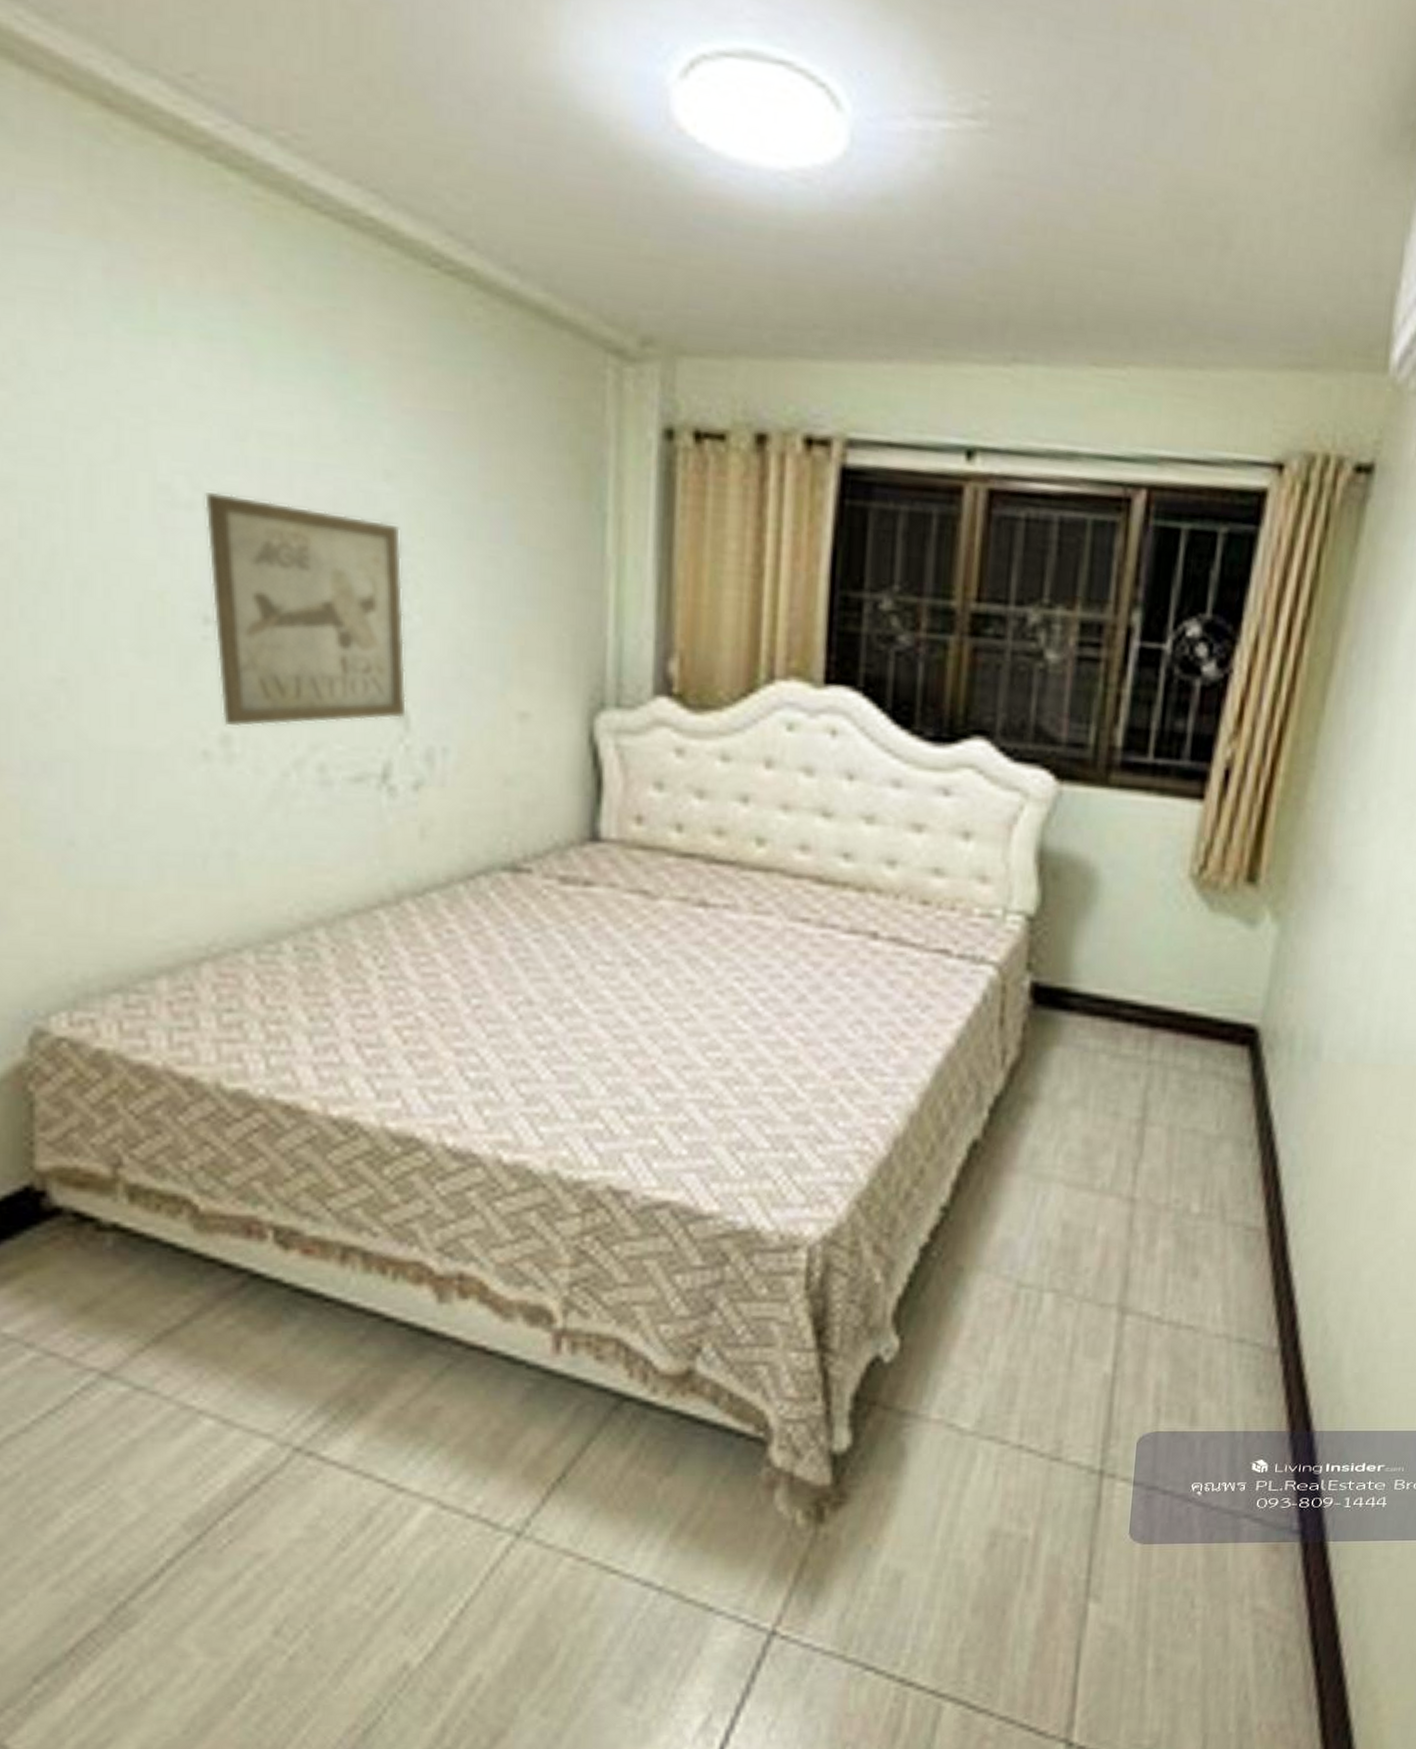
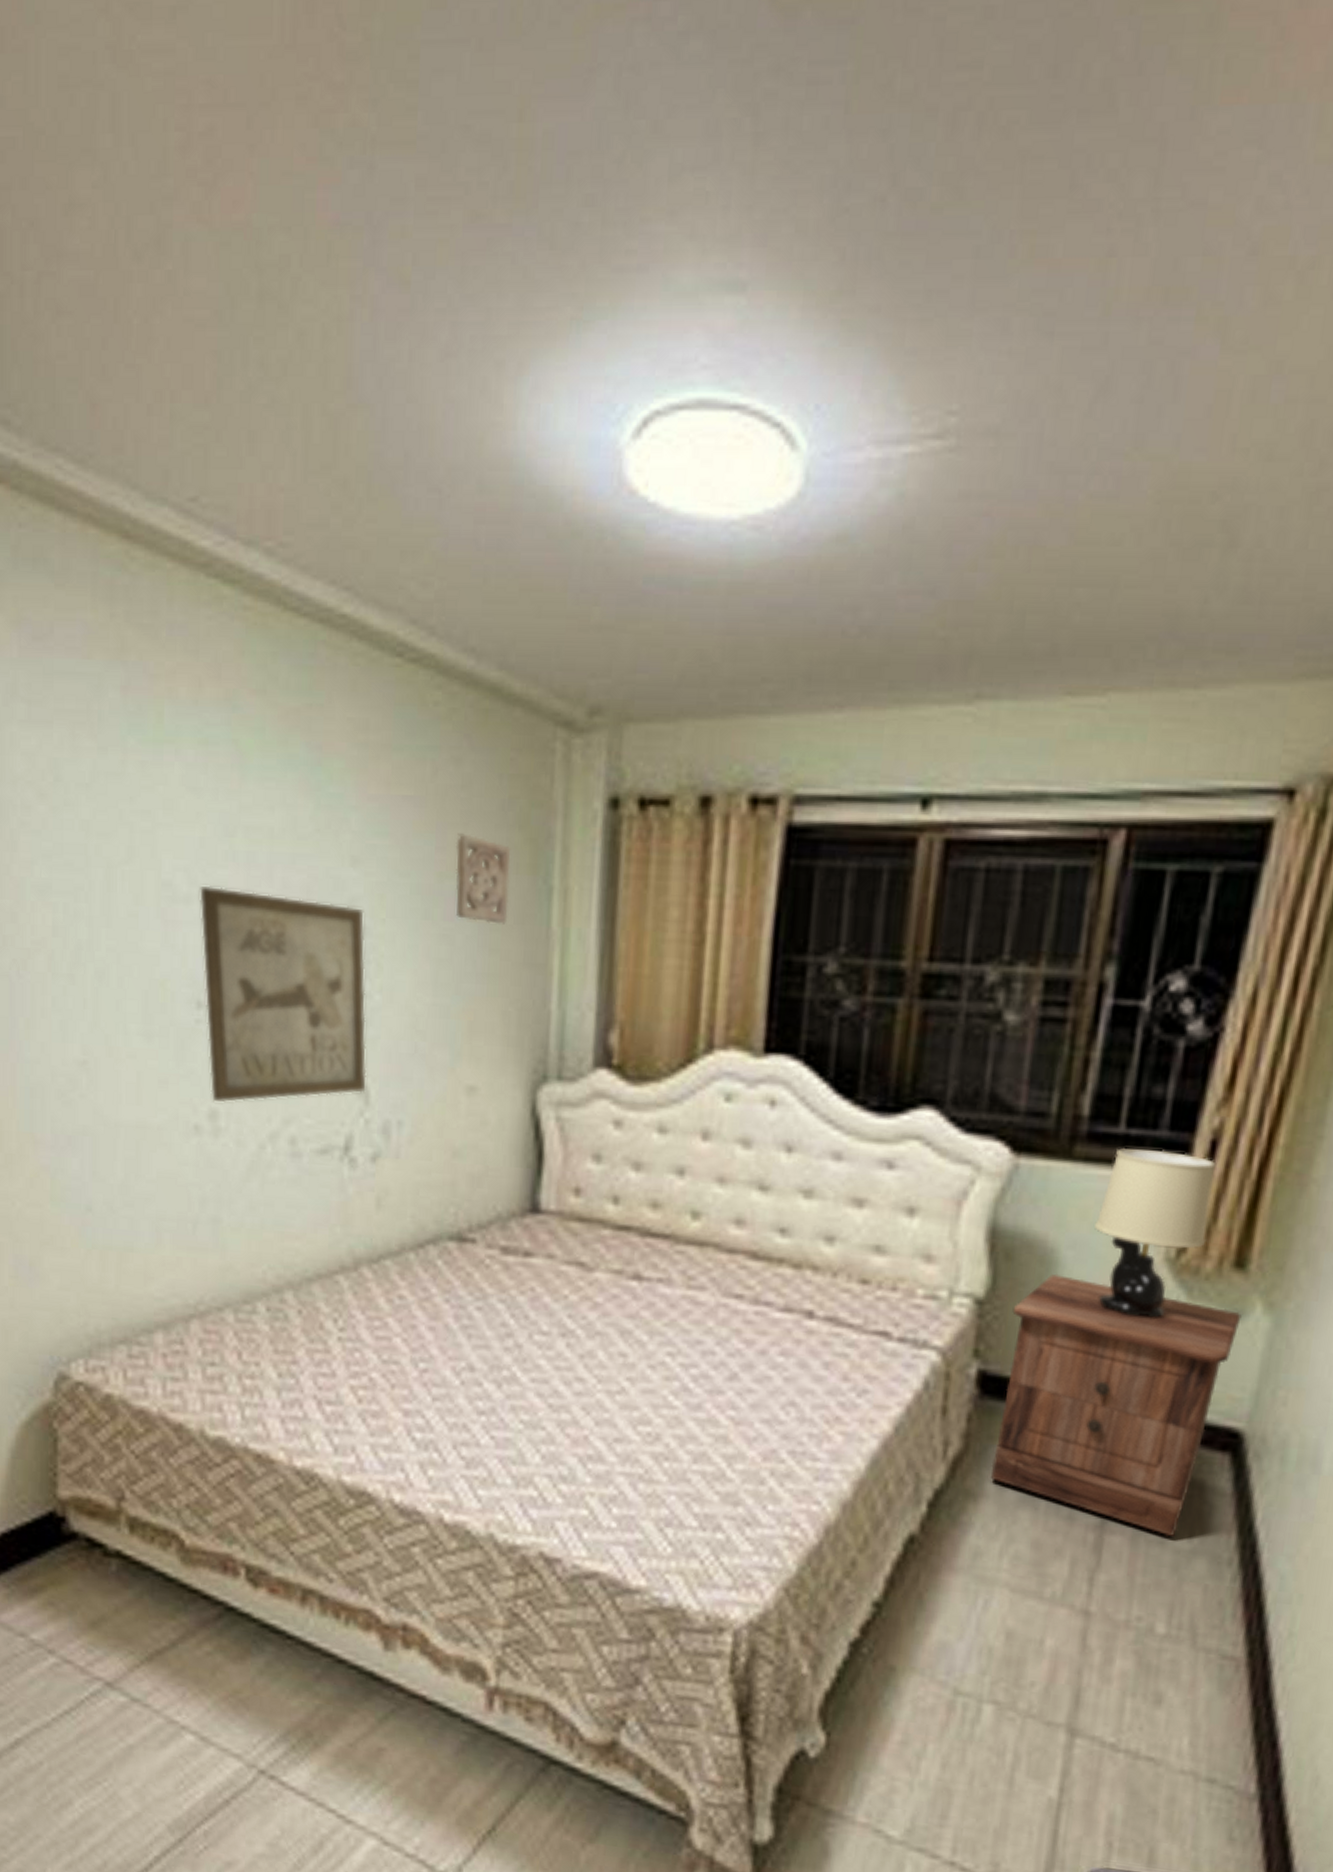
wall ornament: none [501,453,562,549] -> present [455,833,511,924]
nightstand: none [1044,891,1254,1125] -> present [990,1273,1242,1538]
table lamp: none [1129,776,1230,928] -> present [1094,1148,1217,1317]

